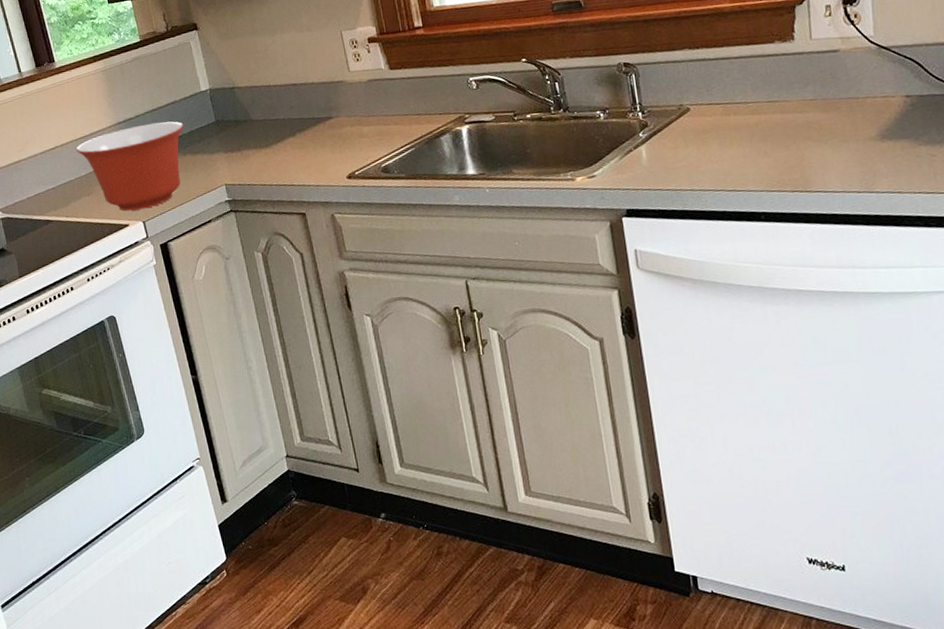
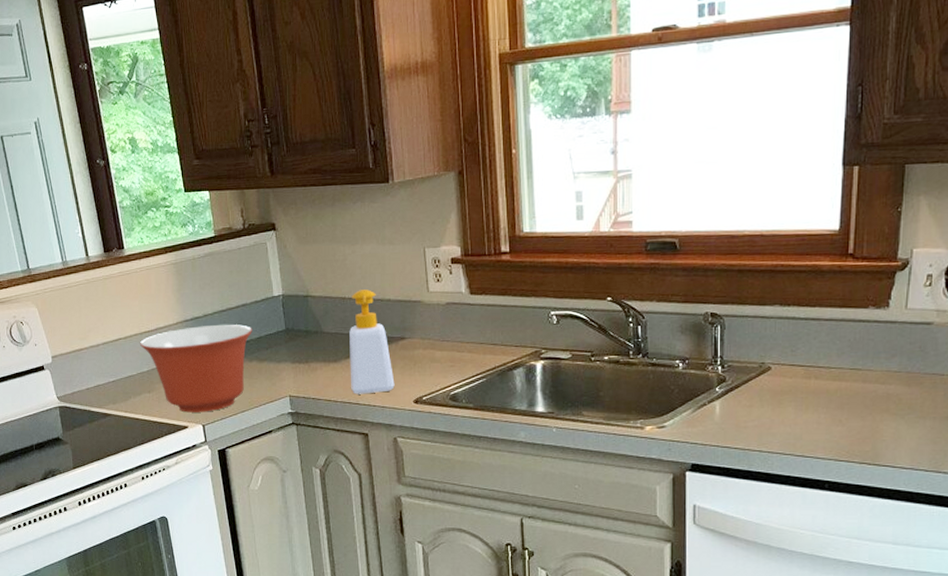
soap bottle: none [276,75,327,176] -> present [349,289,395,394]

